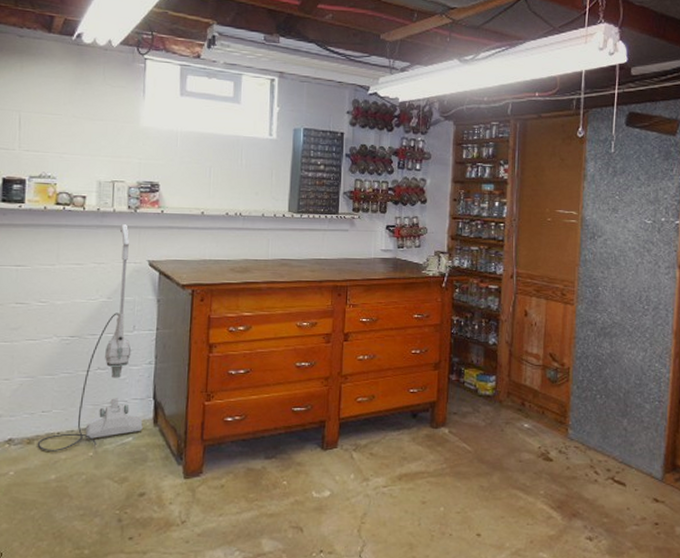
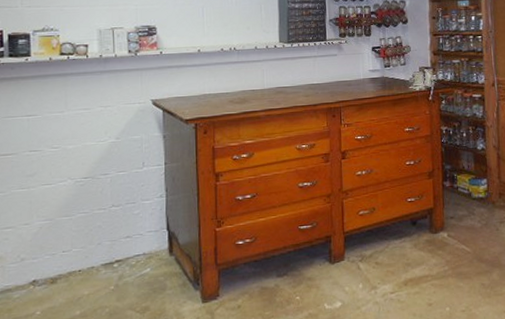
vacuum cleaner: present [37,223,143,451] -> none [60,67,159,289]

